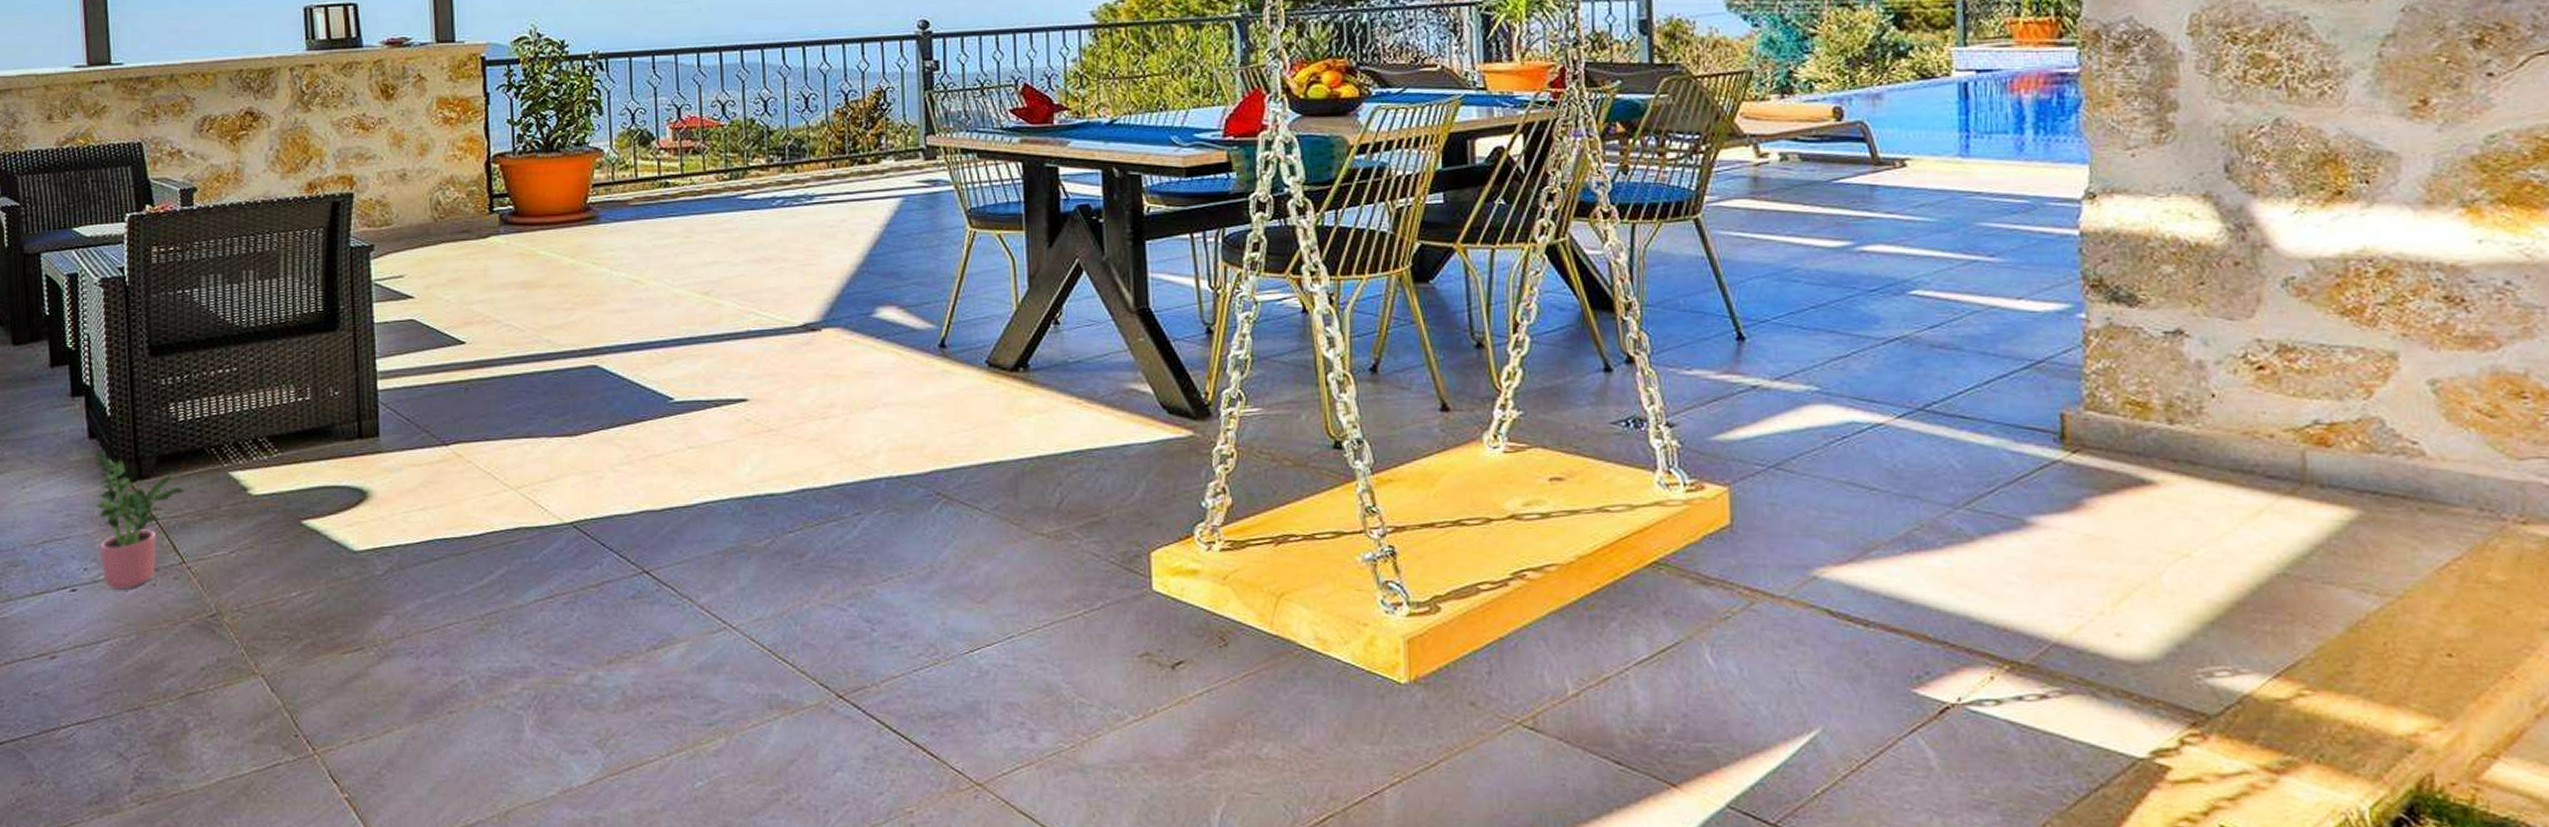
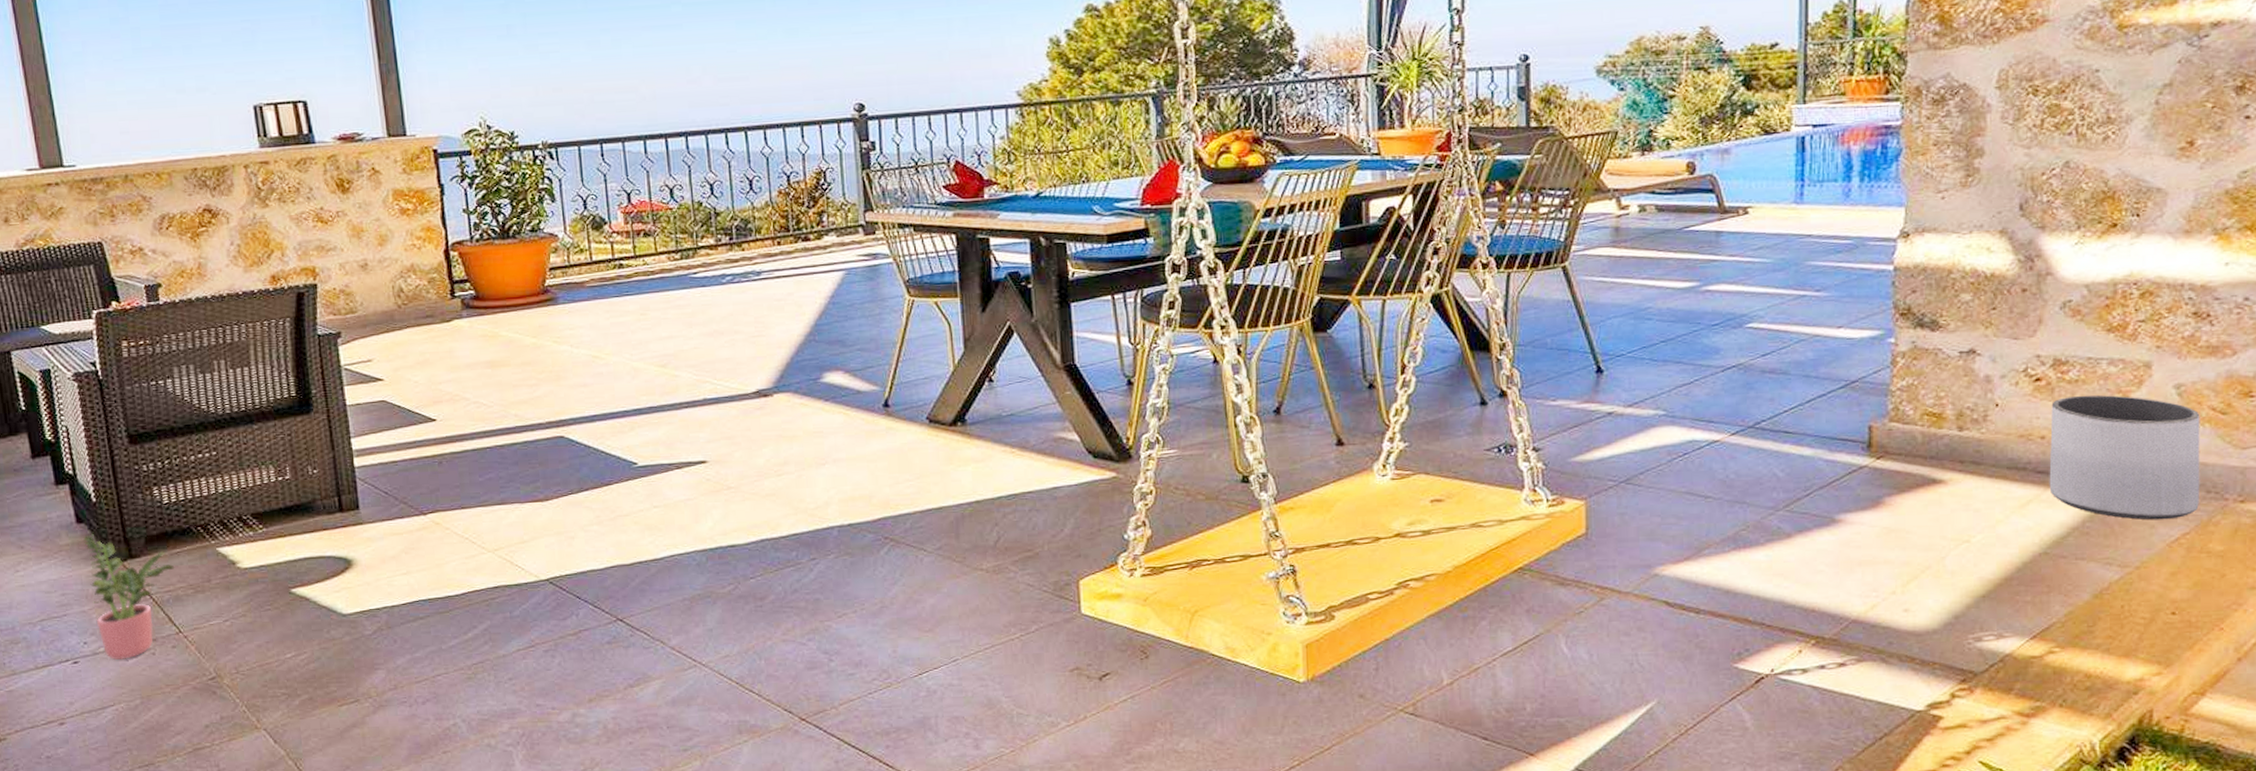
planter: none [2279,388,2471,541] -> present [2049,395,2200,520]

